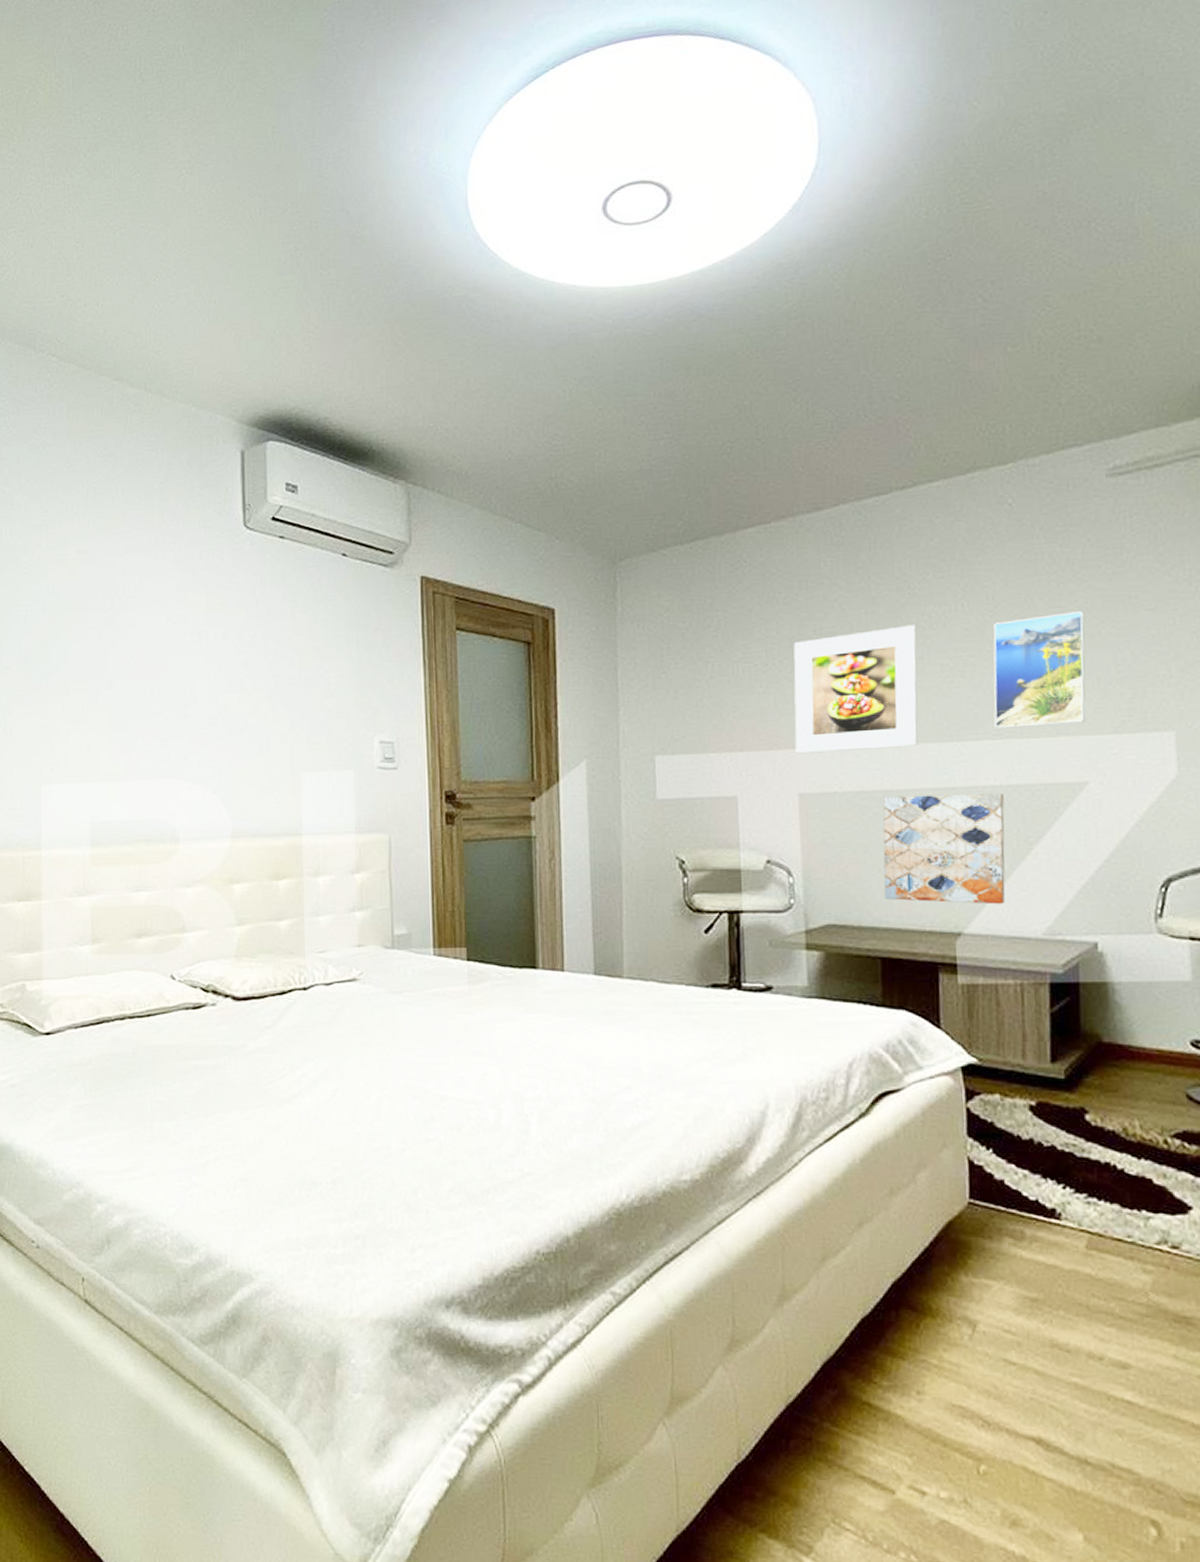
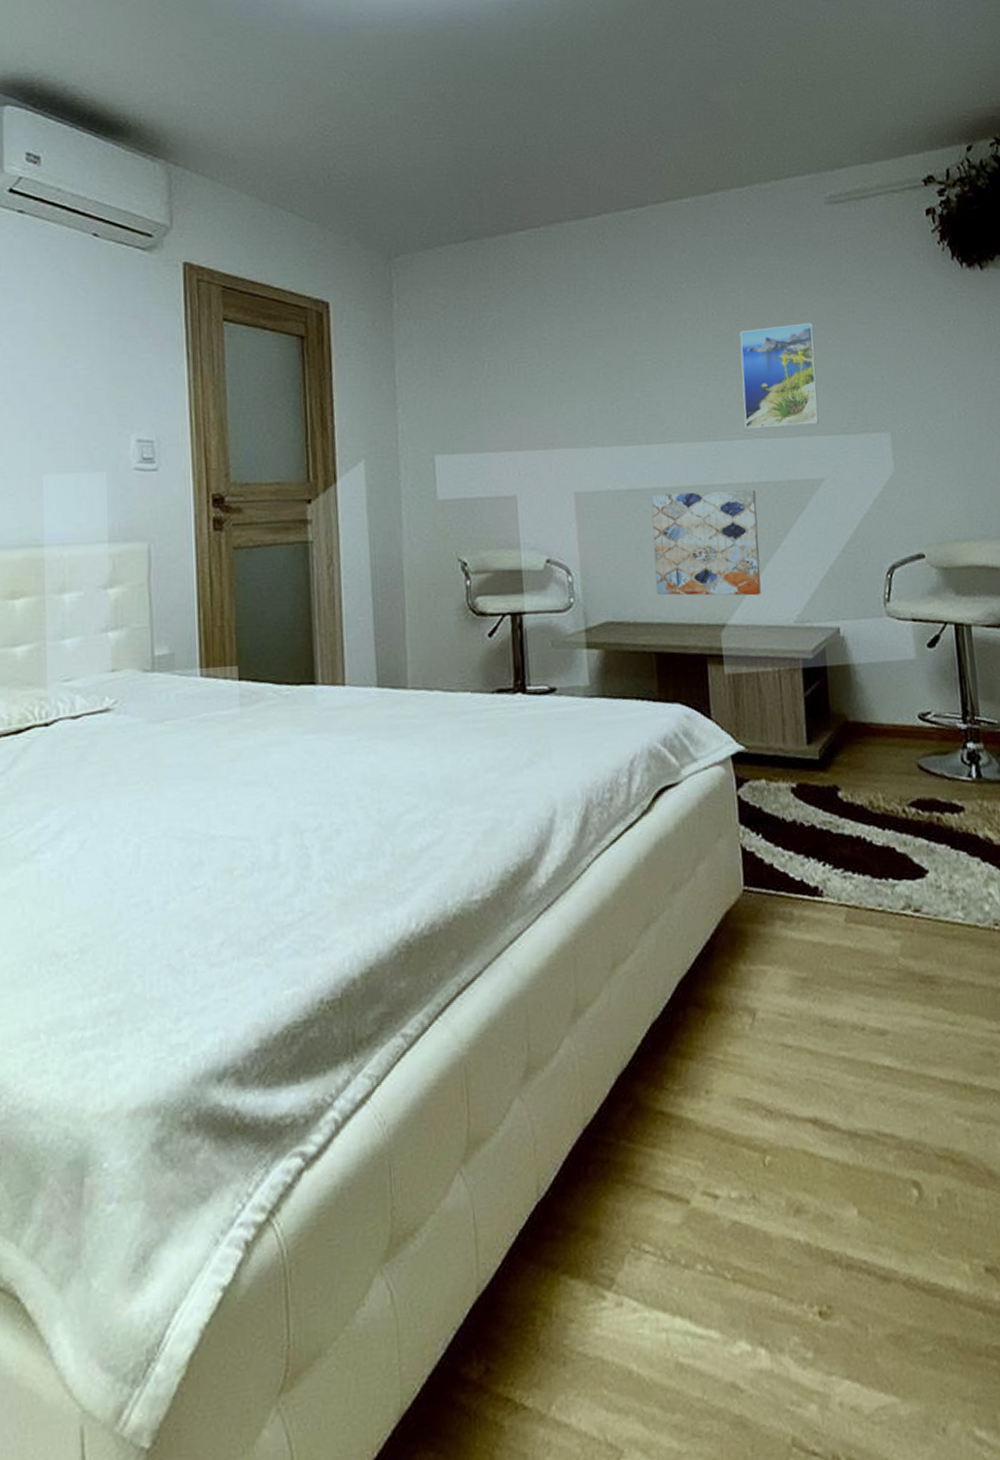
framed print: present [793,625,918,754] -> none [565,330,680,453]

